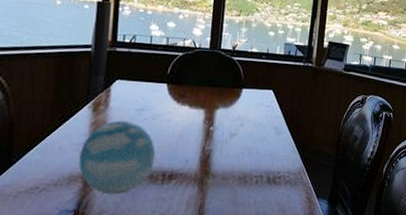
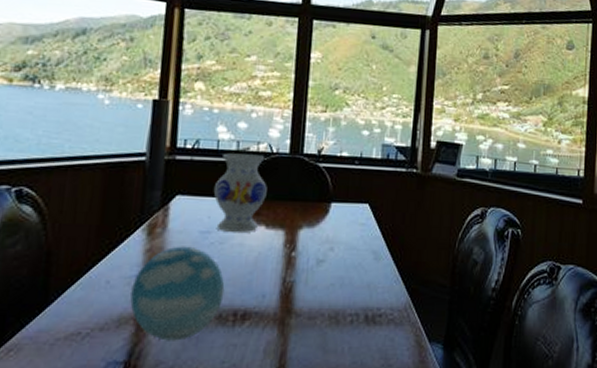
vase: none [147,47,191,112] -> present [213,153,267,234]

